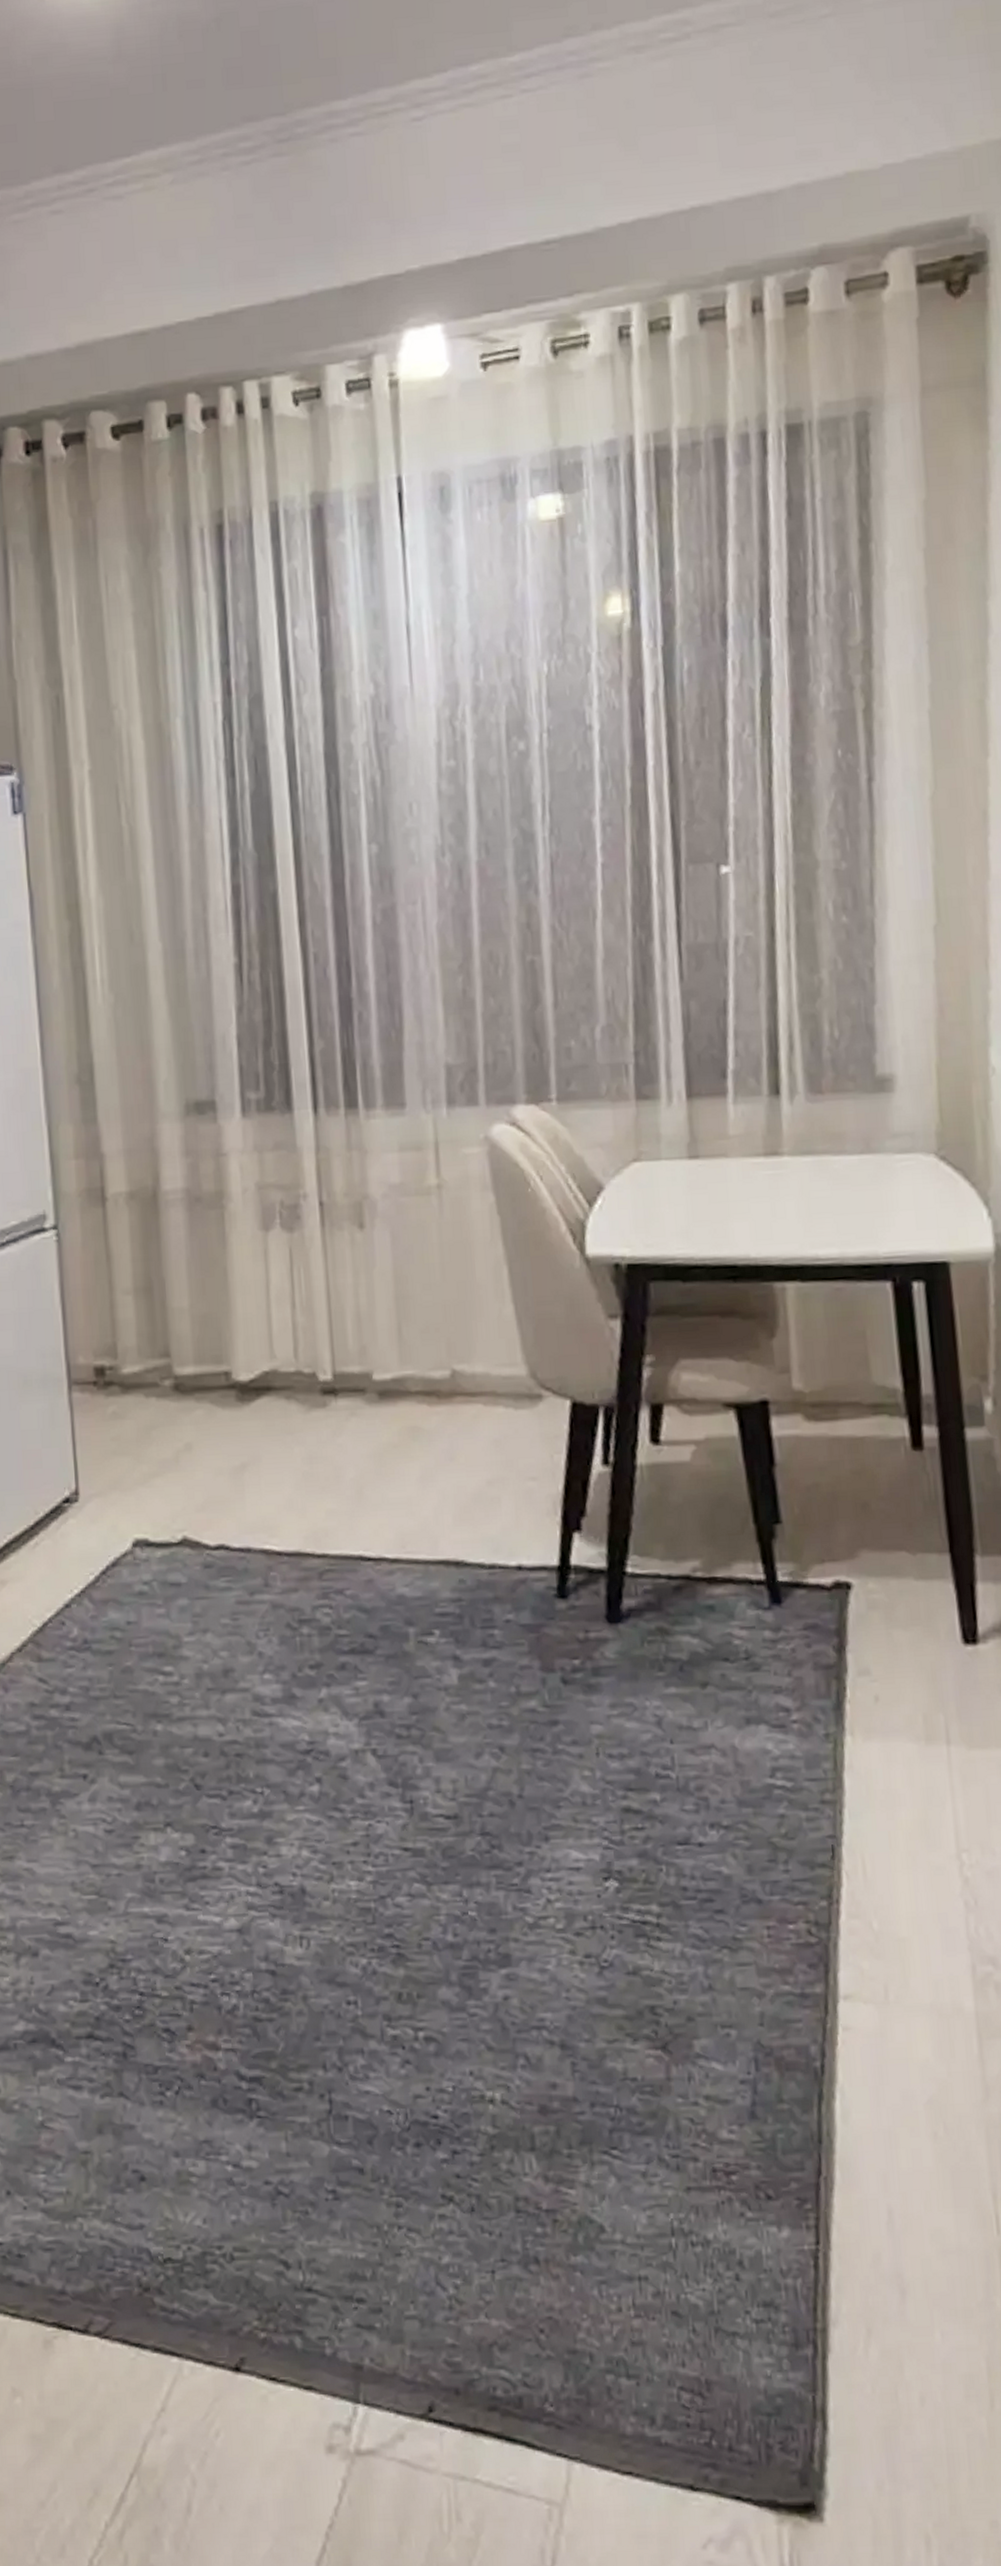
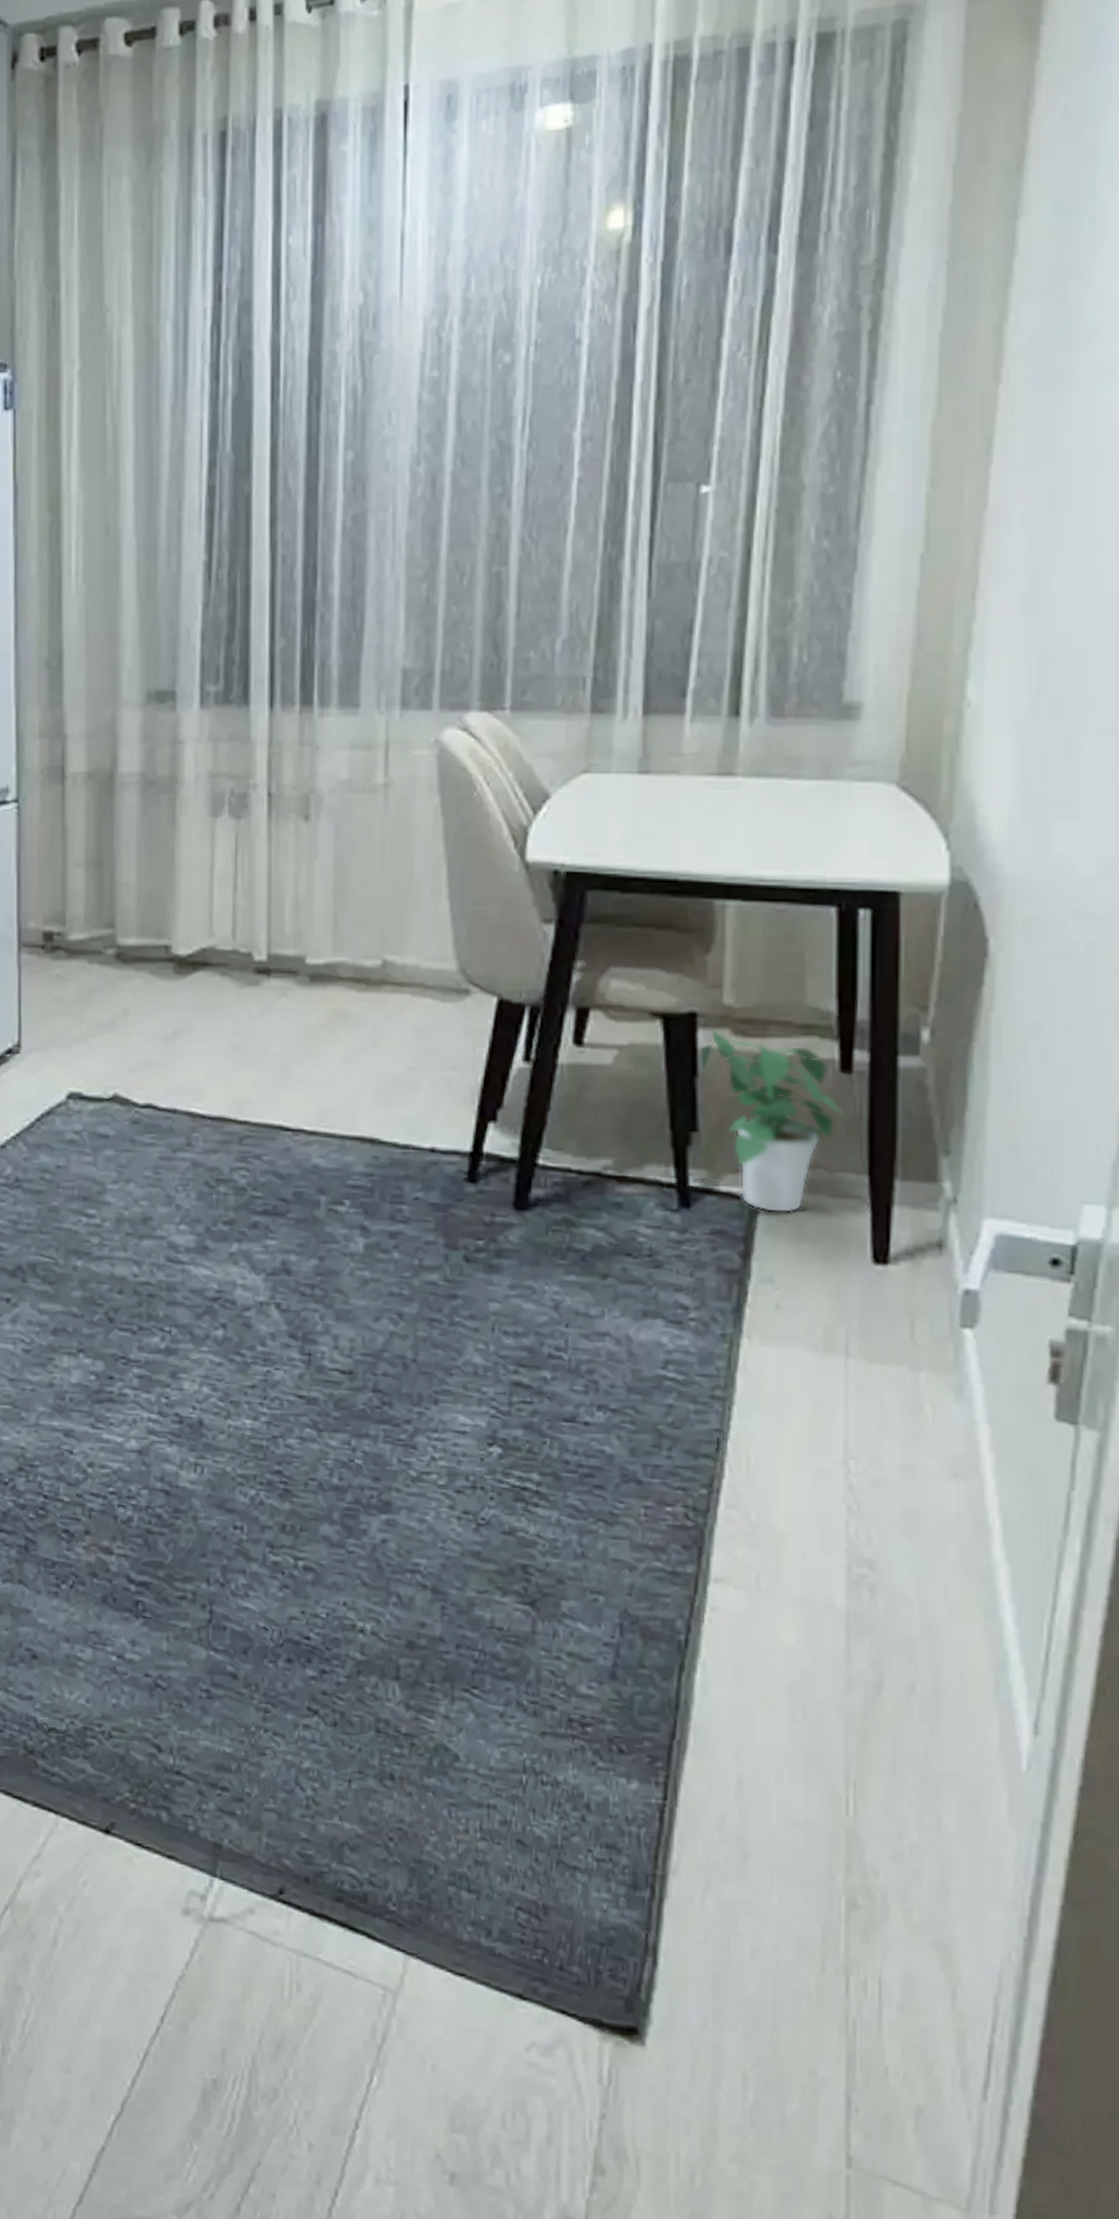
potted plant: none [774,1416,923,1602] -> present [699,1029,845,1214]

